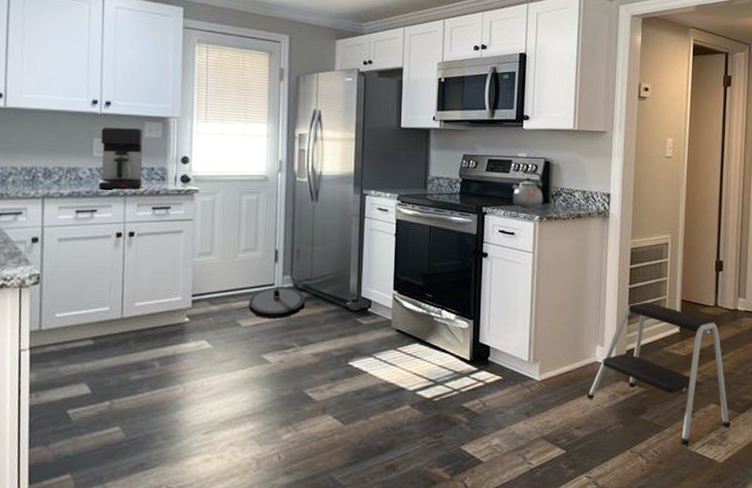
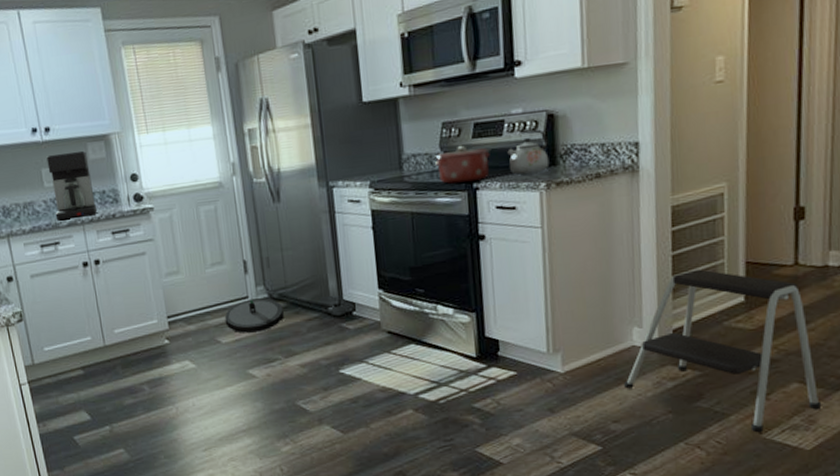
casserole: none [453,175,500,208] -> present [433,145,491,184]

